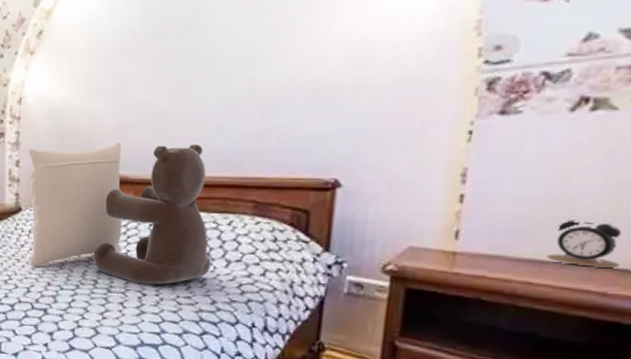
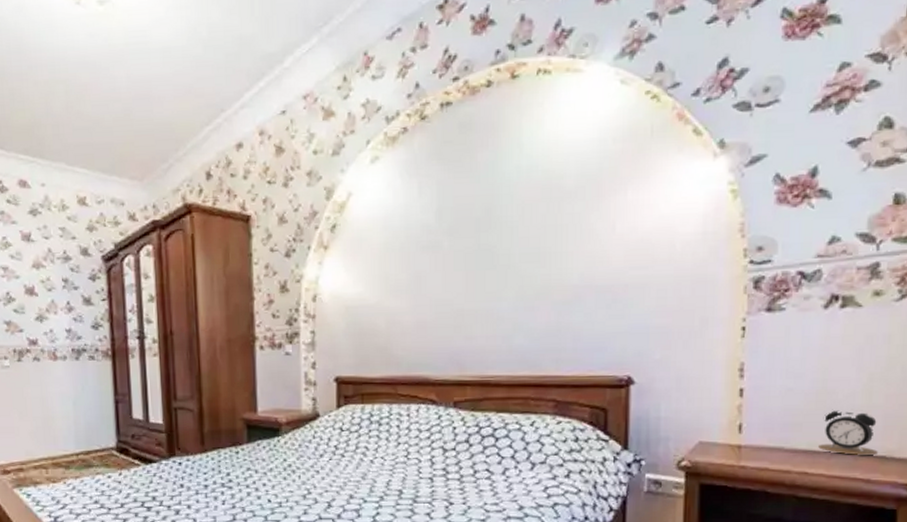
pillow: present [29,142,122,267] -> none [325,341,427,479]
teddy bear: present [93,145,211,285] -> none [397,343,516,492]

